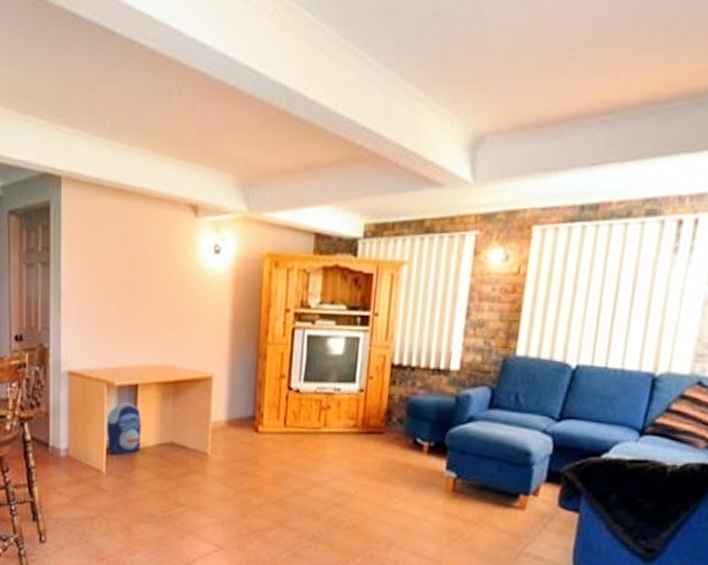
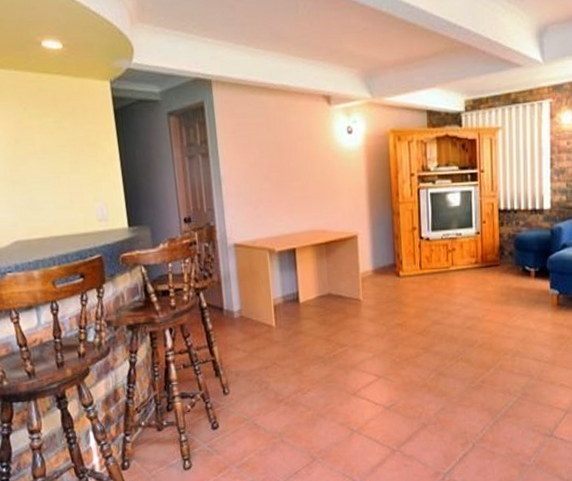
backpack: present [107,402,142,456] -> none [272,264,304,311]

